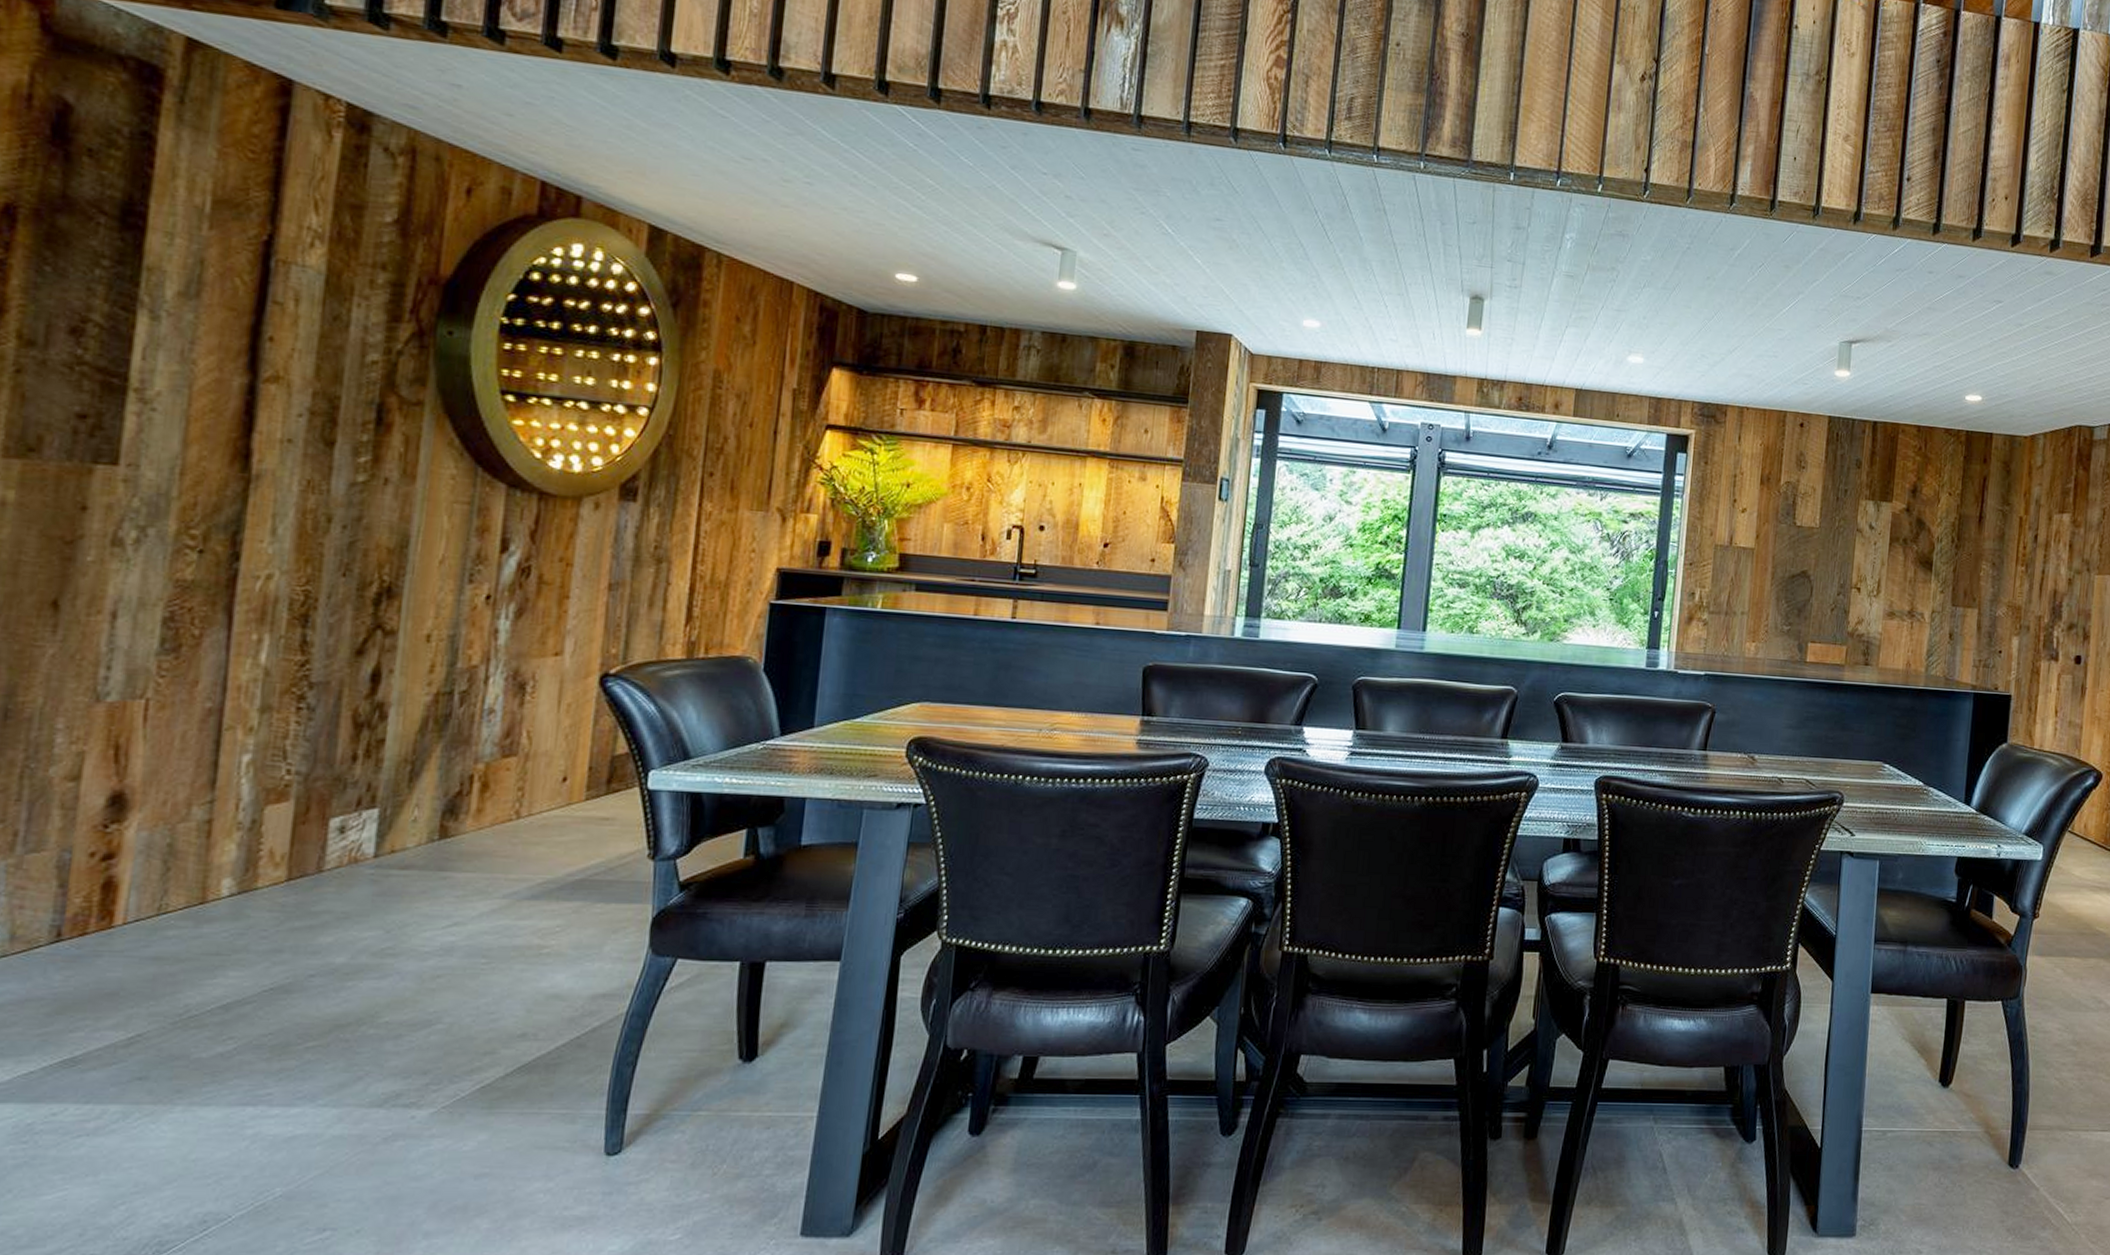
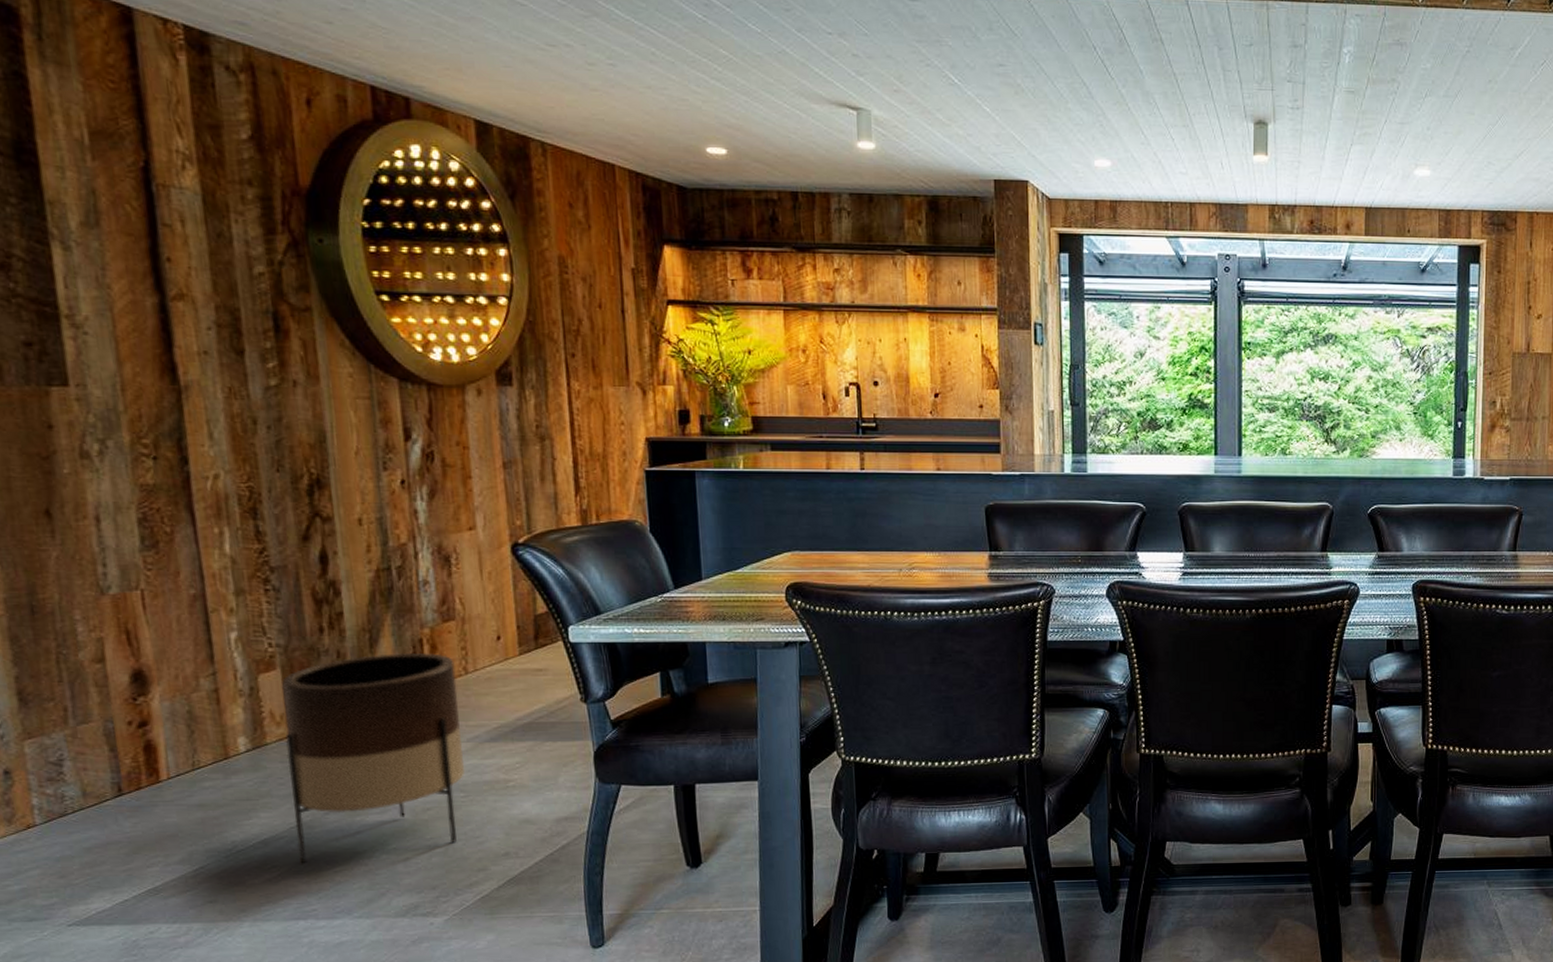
planter: none [264,789,507,1036] -> present [281,652,466,864]

